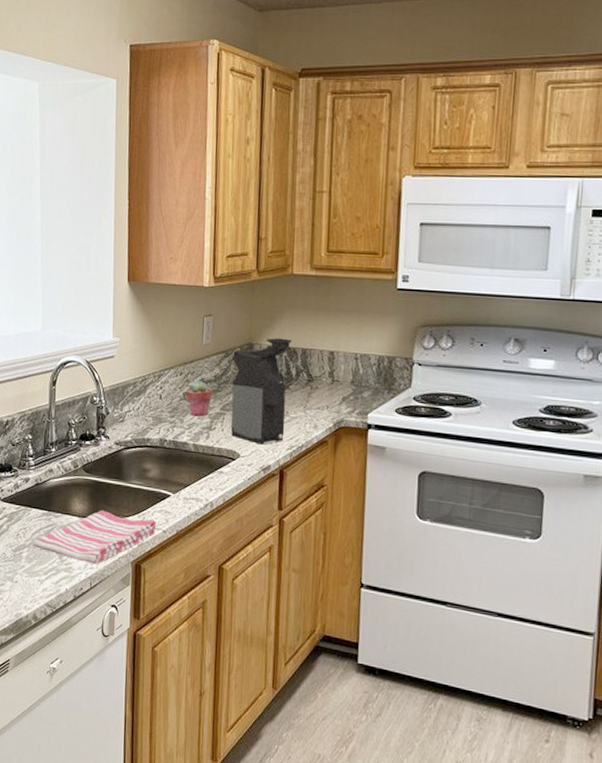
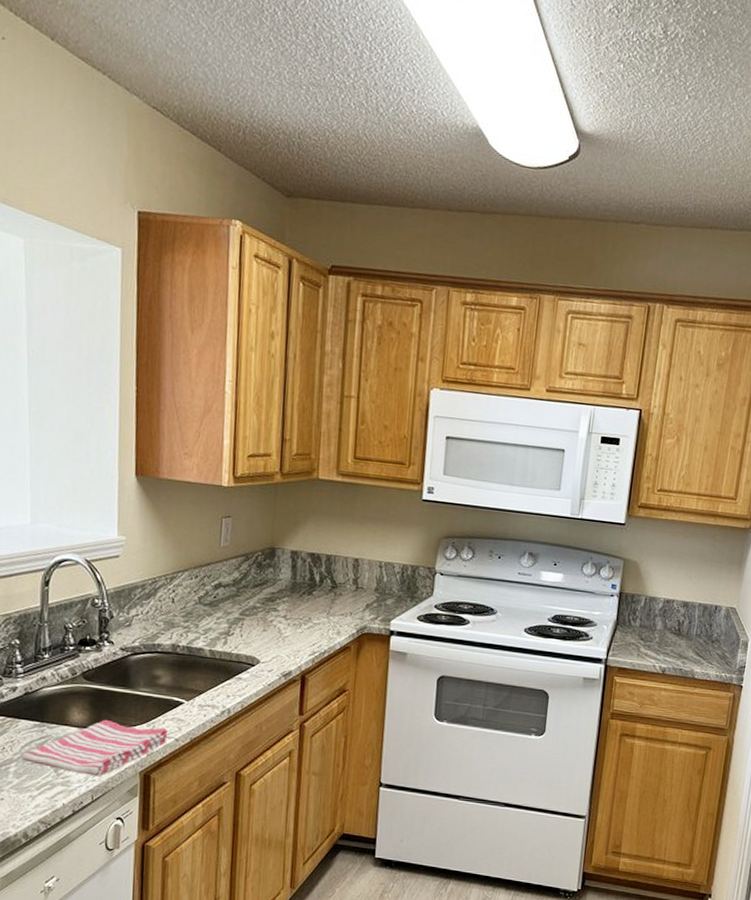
potted succulent: present [185,380,212,417] -> none [200,584,231,622]
coffee maker: present [231,338,293,445] -> none [251,543,317,651]

